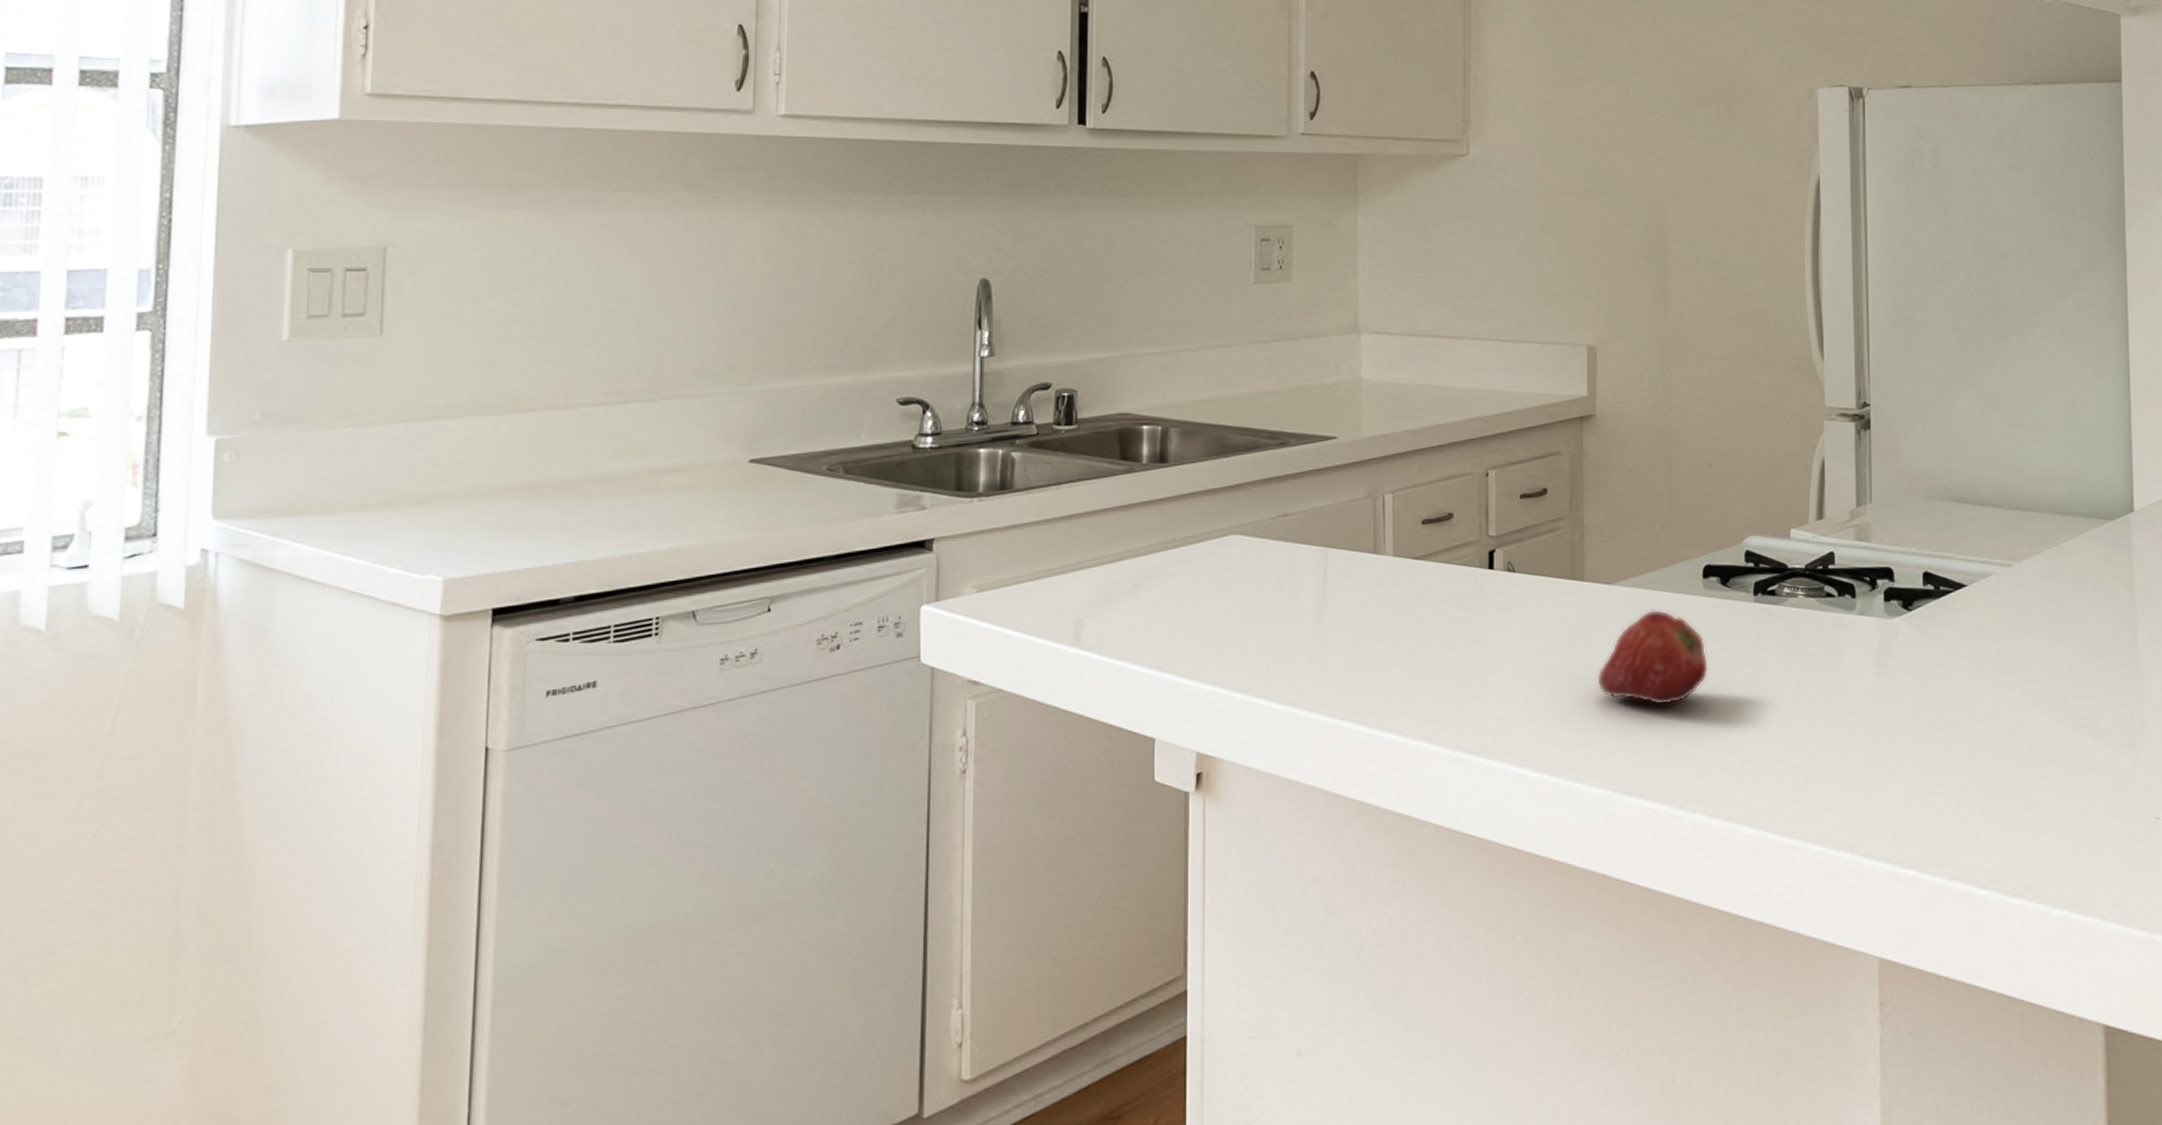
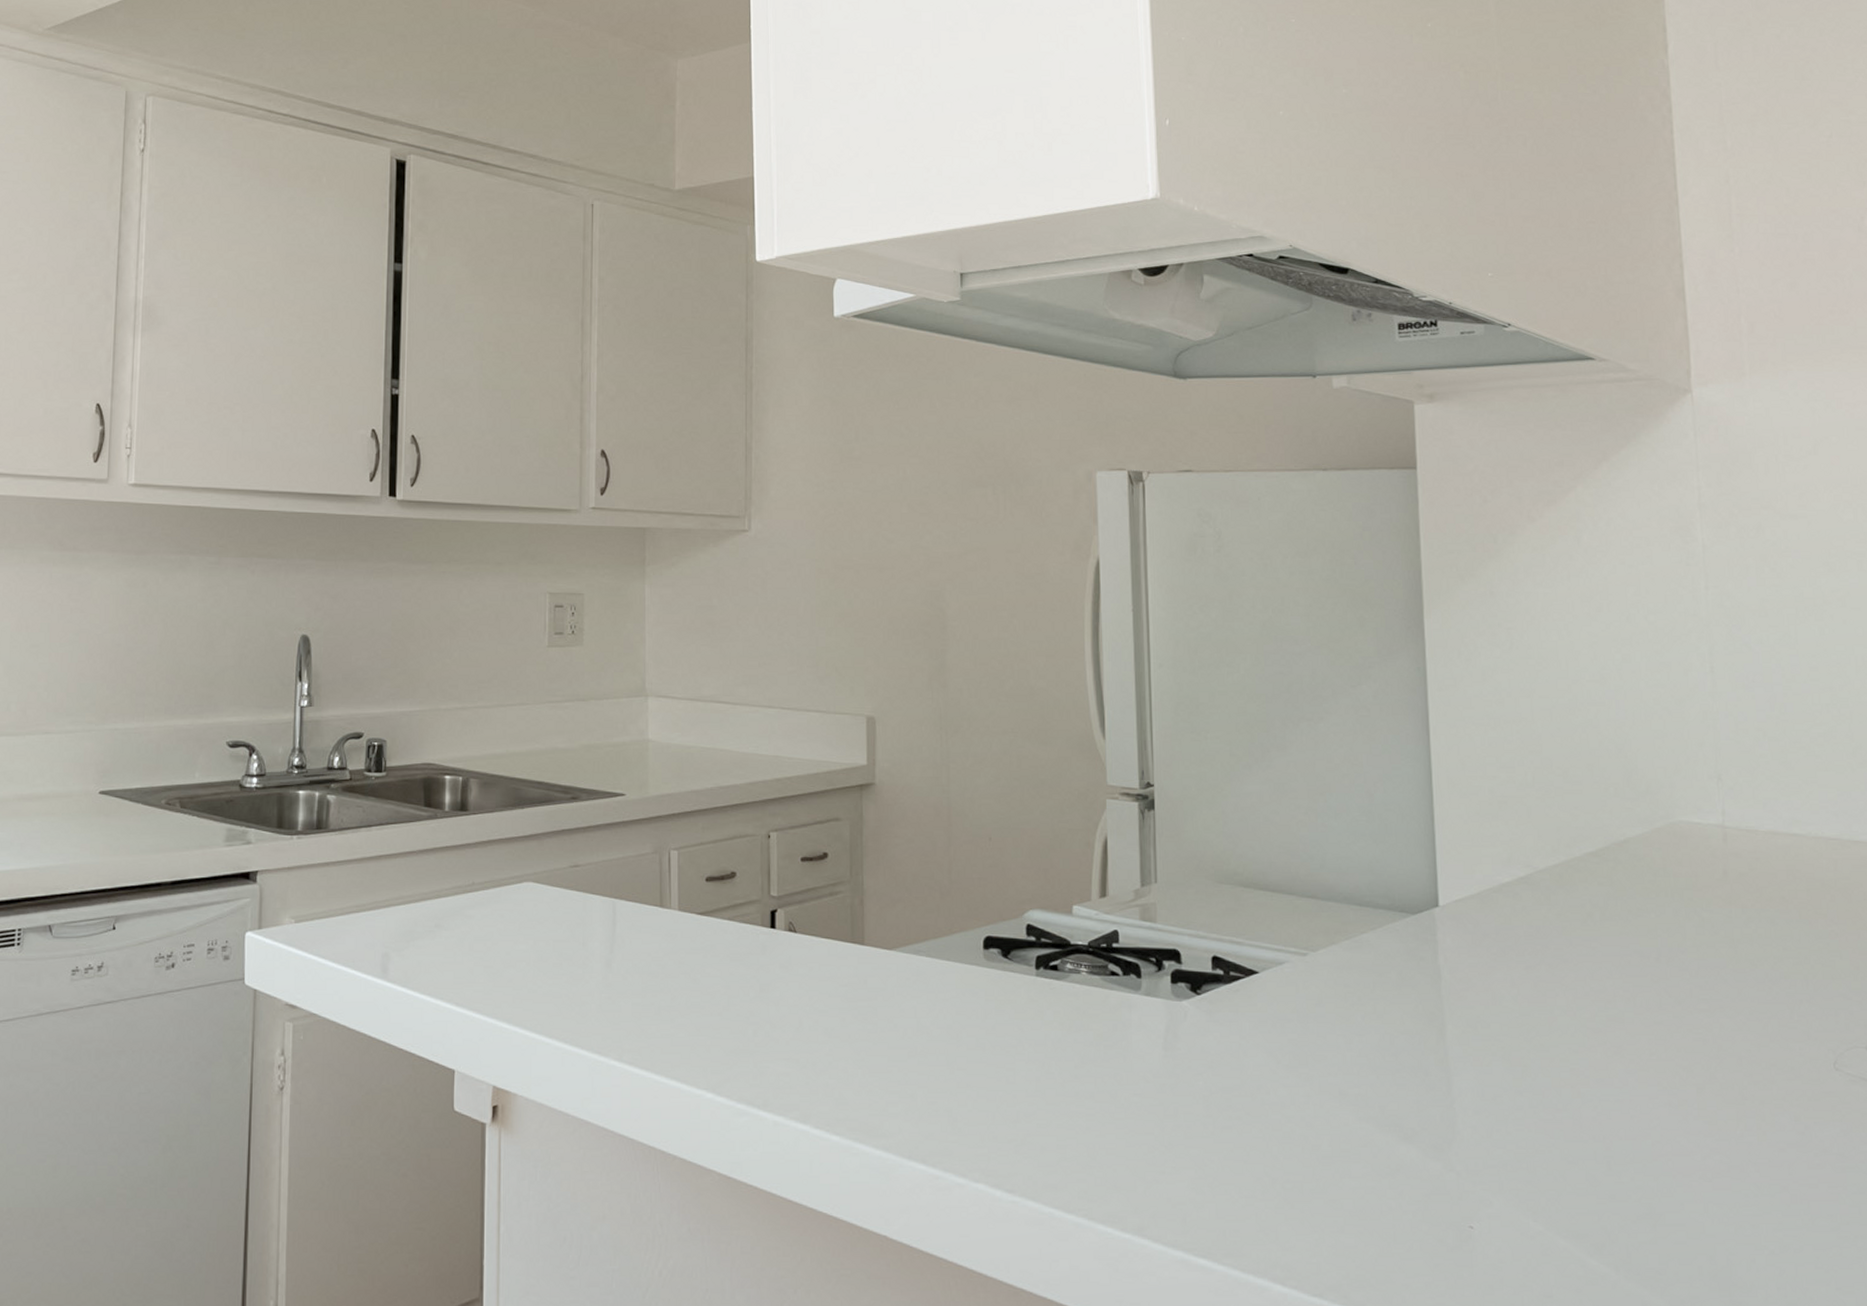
fruit: present [1597,609,1709,706] -> none [878,977,991,1073]

